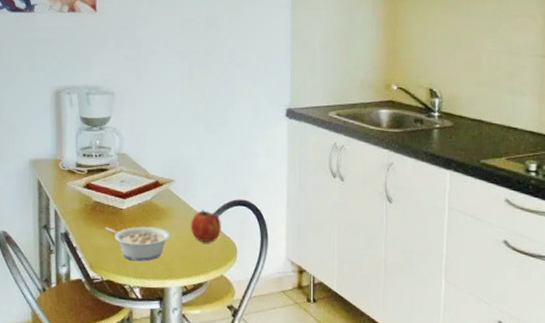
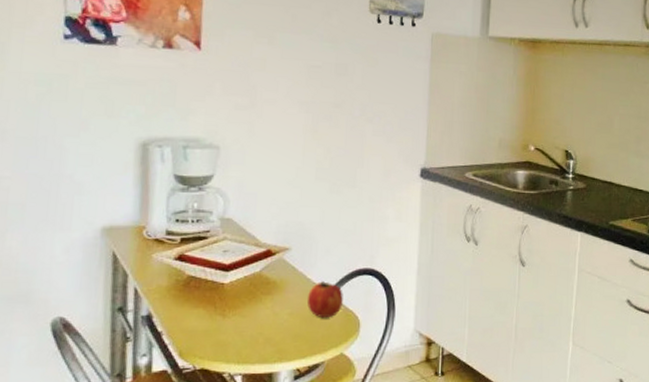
legume: present [105,226,171,262] -> none [201,302,283,344]

